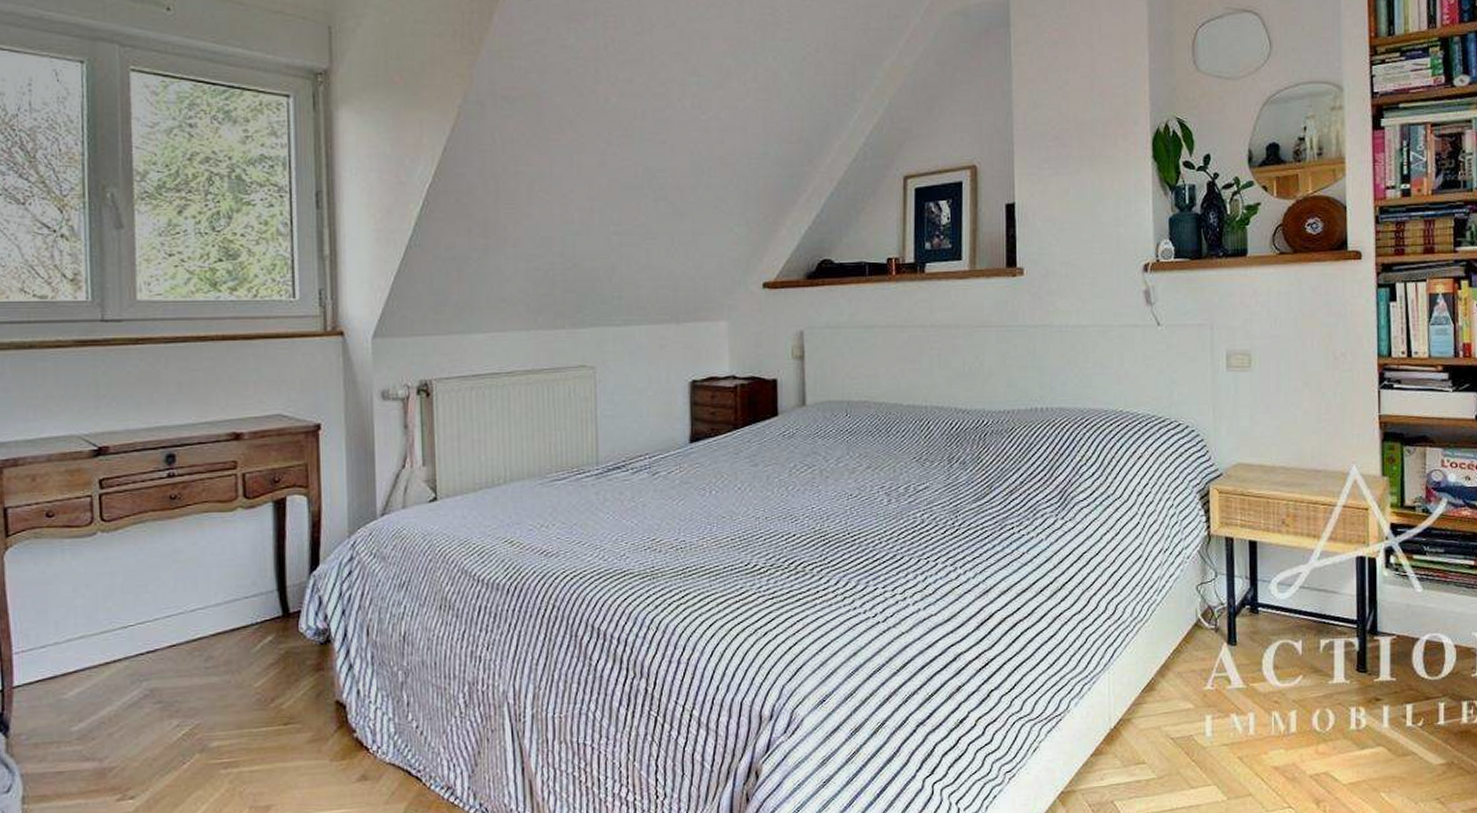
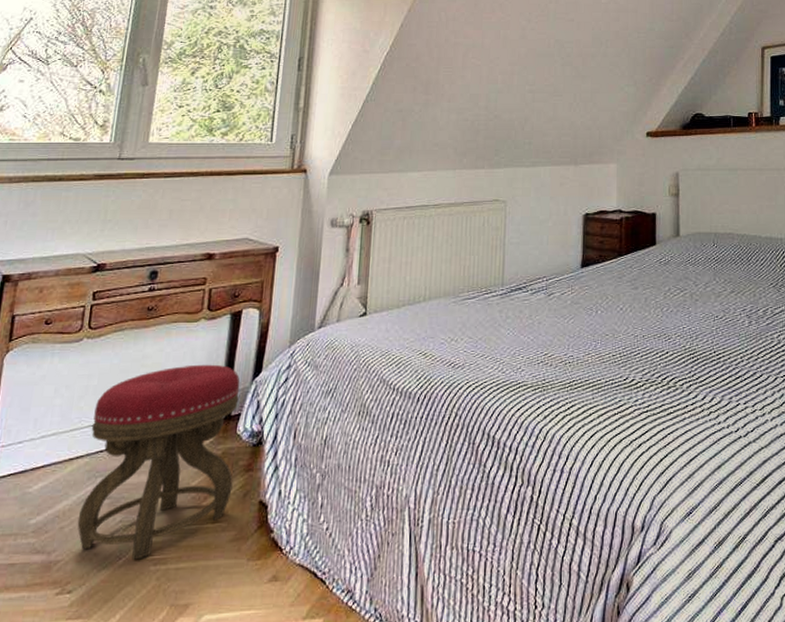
stool: none [125,558,303,764] -> present [77,364,240,560]

